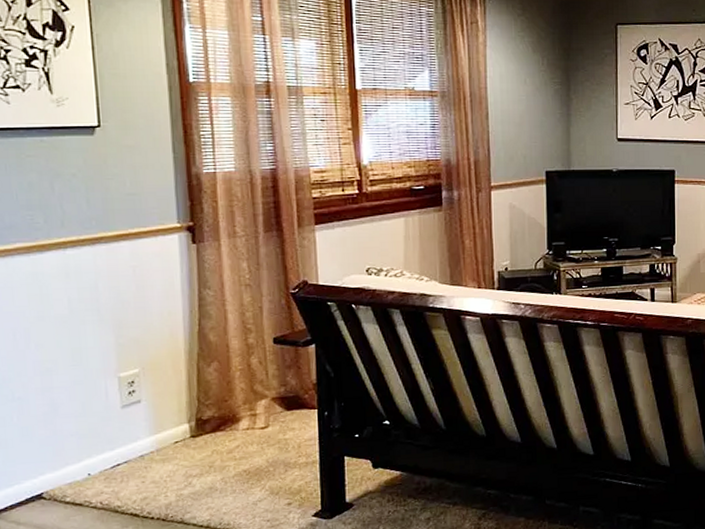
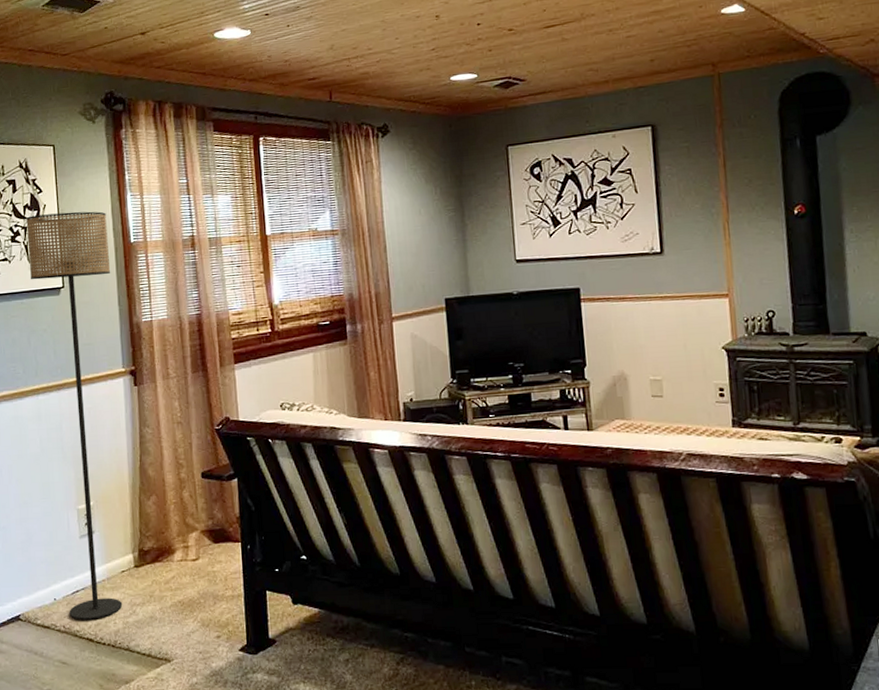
floor lamp: none [46,37,176,495] -> present [26,211,123,620]

